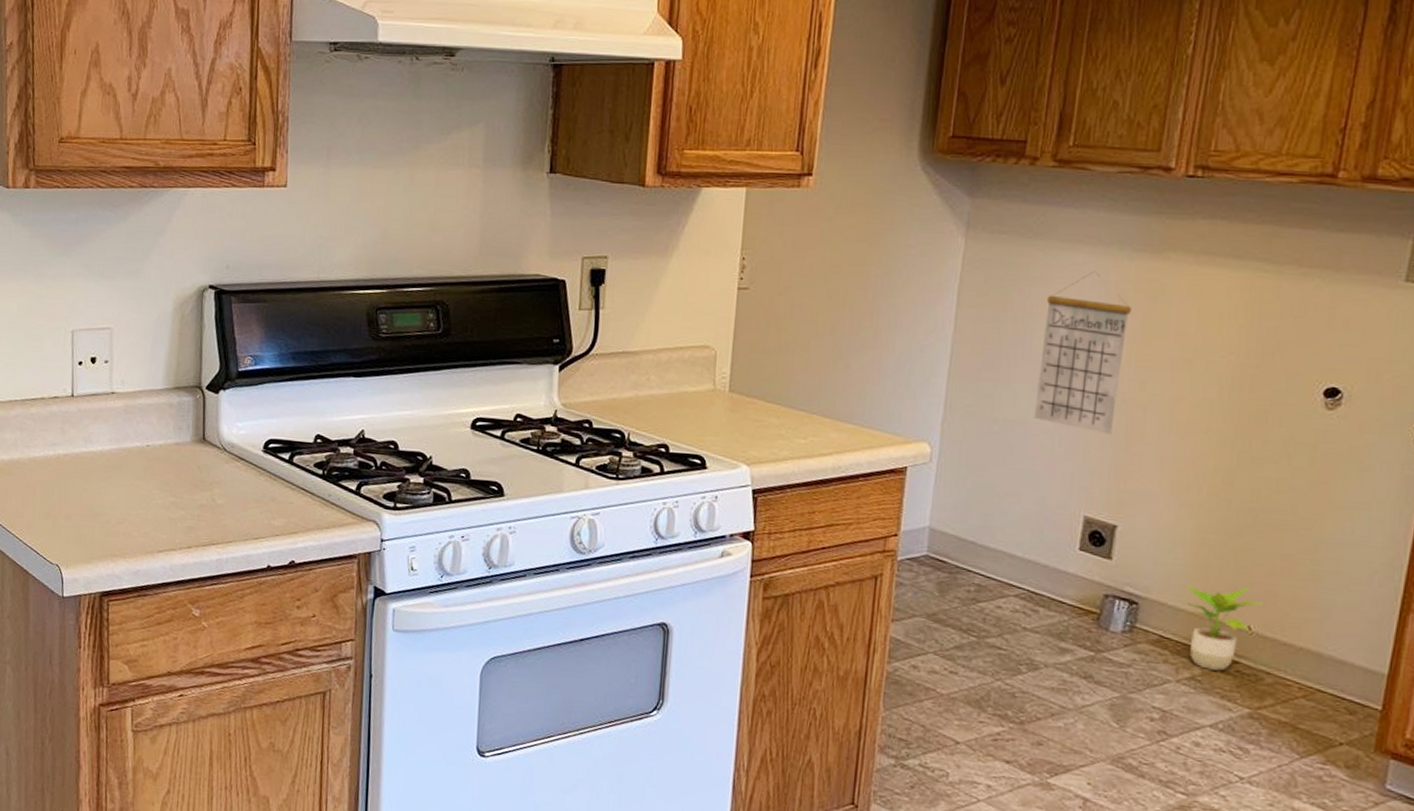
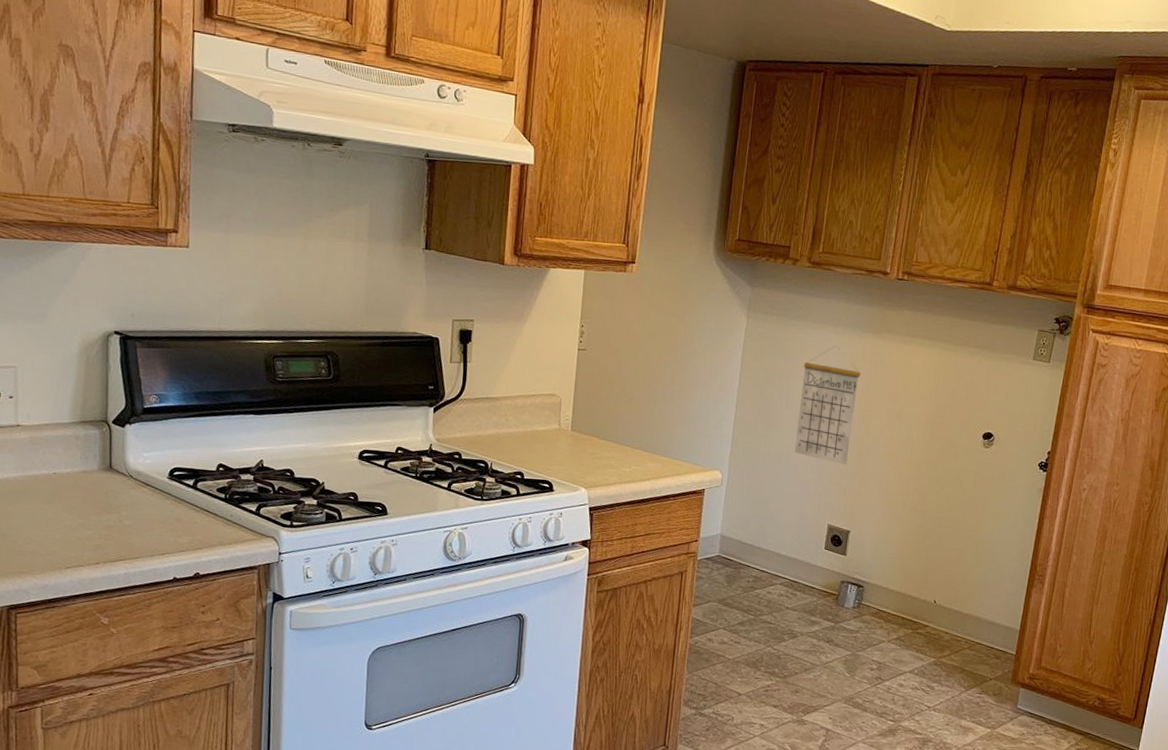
potted plant: present [1185,586,1263,671] -> none [894,572,944,633]

